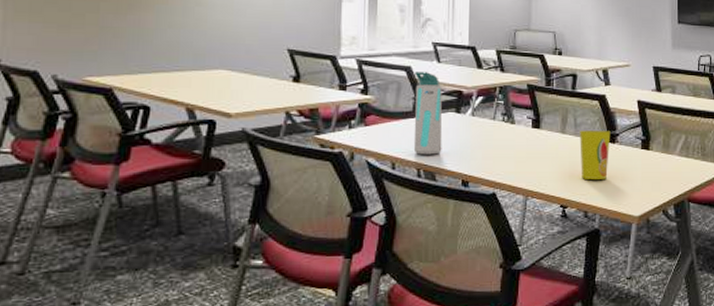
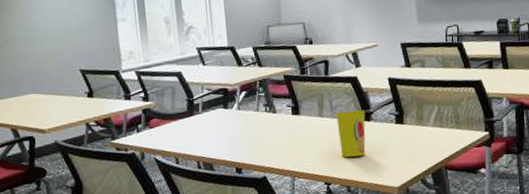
water bottle: present [413,72,443,155] -> none [185,75,216,149]

